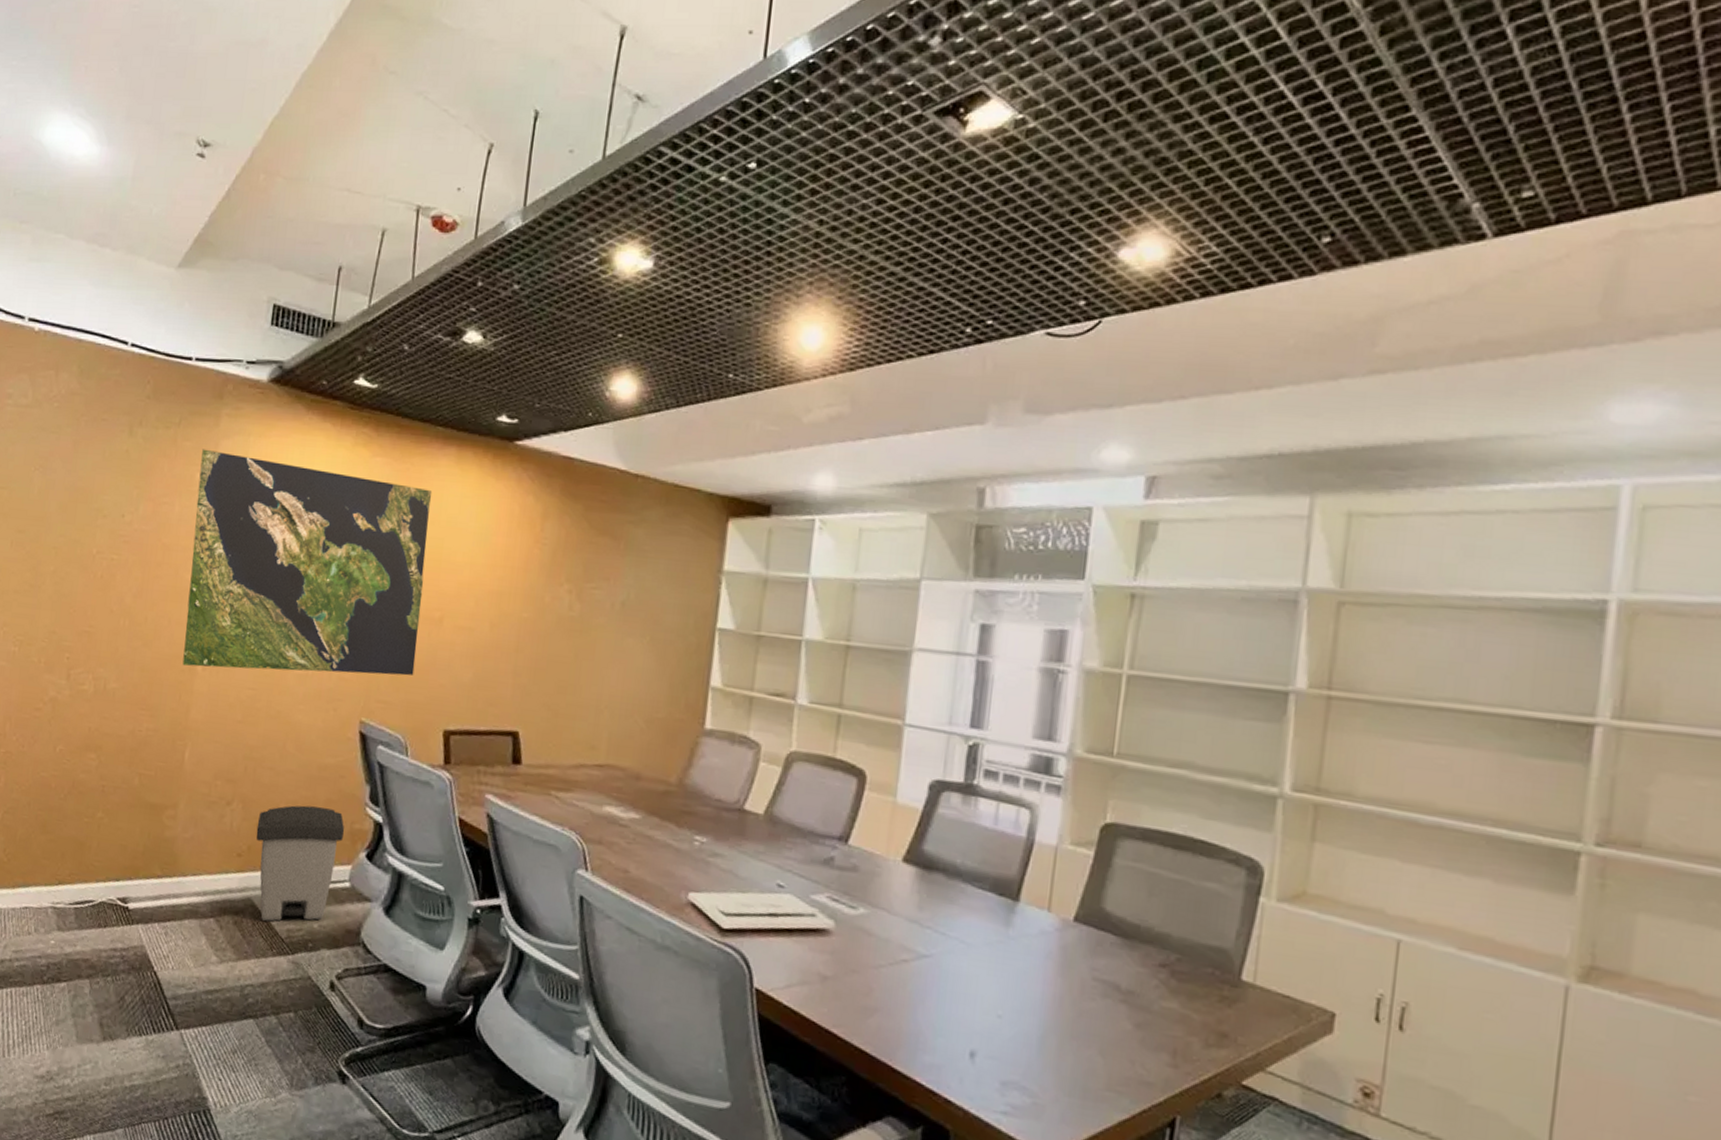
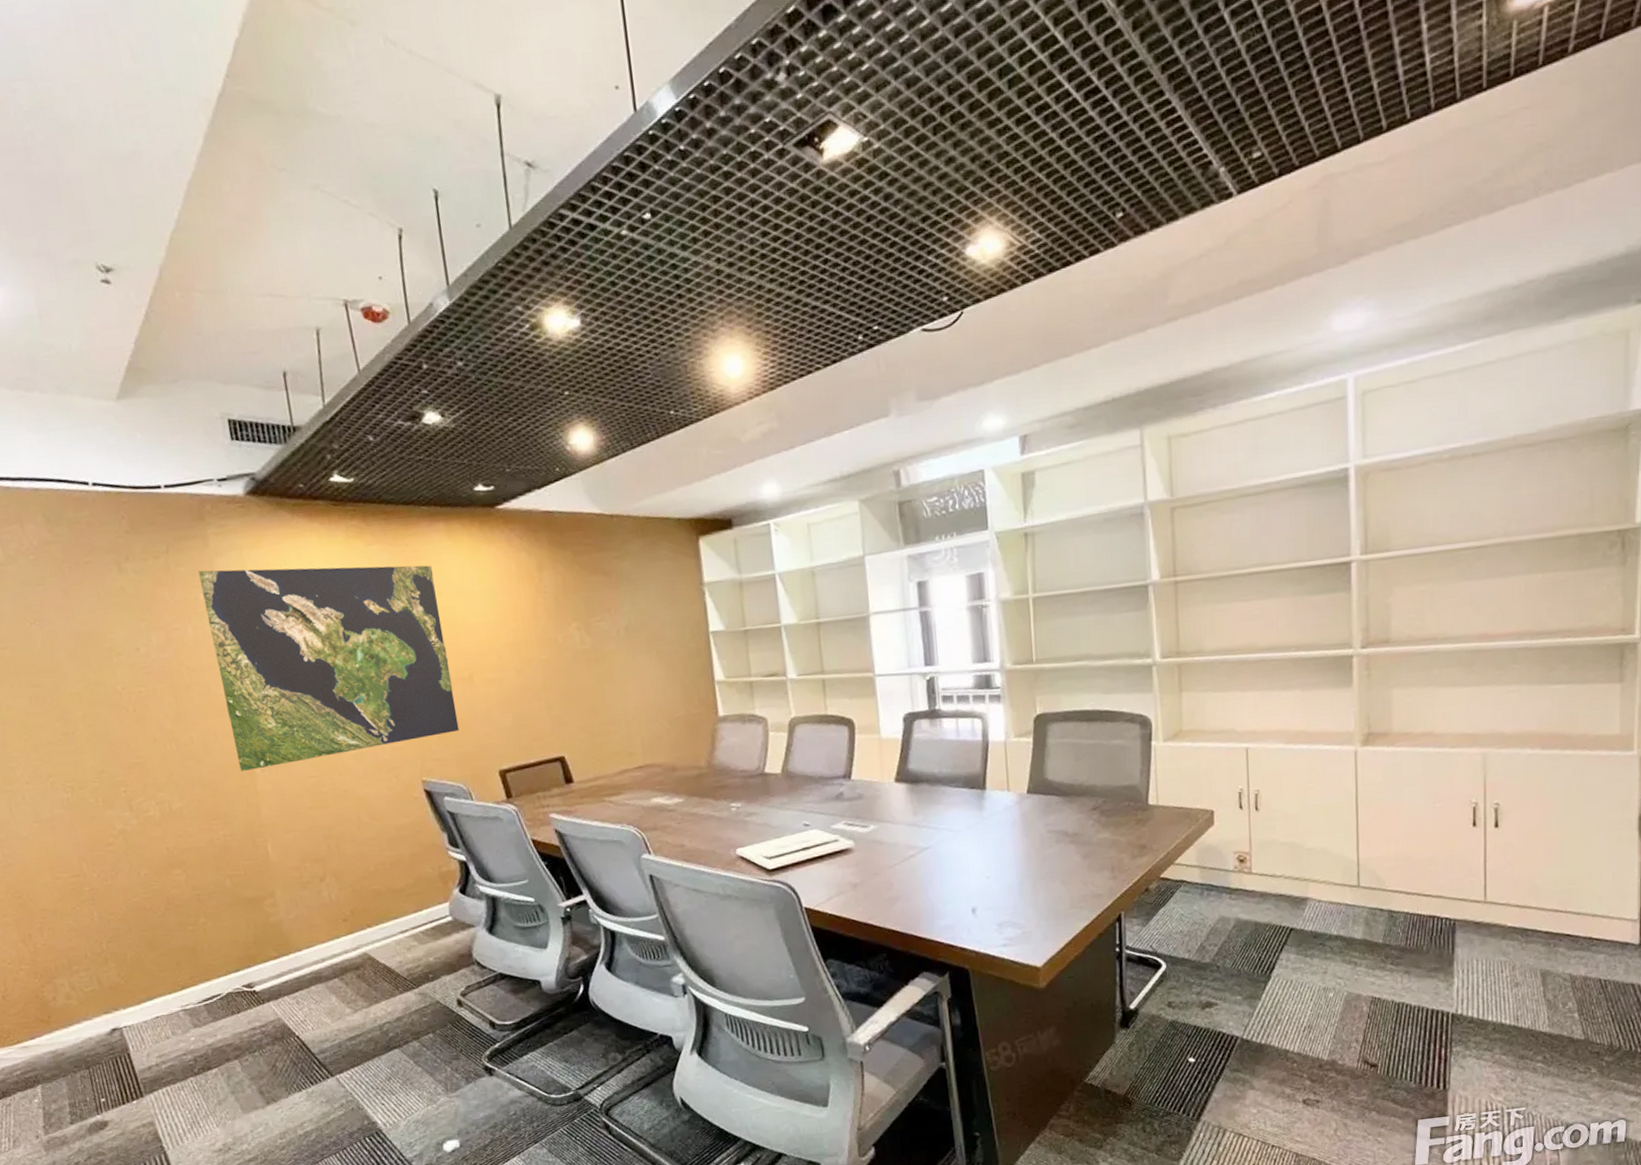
trash can: present [256,805,344,922] -> none [353,860,437,968]

